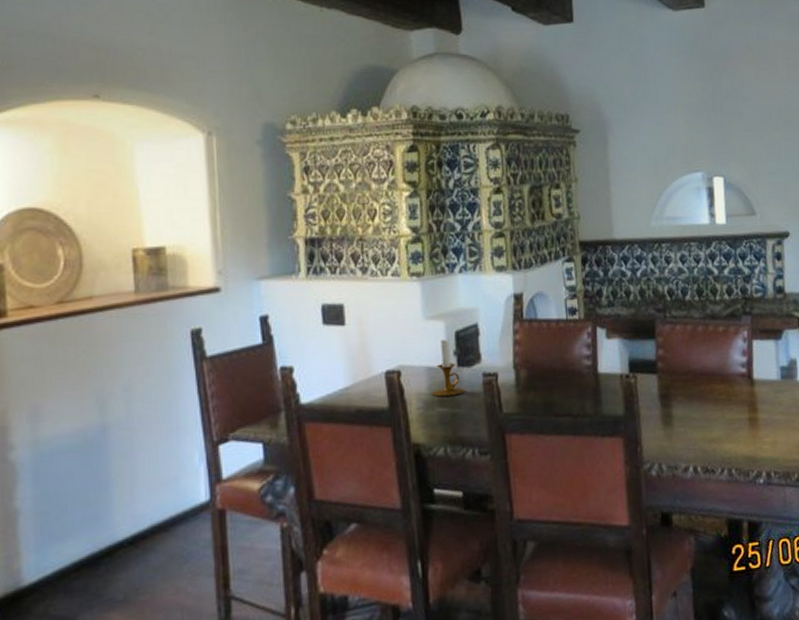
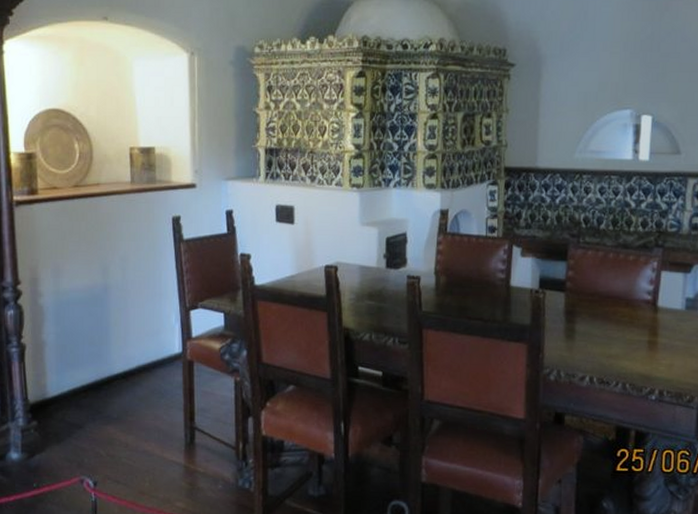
candlestick: present [432,339,465,397] -> none [363,244,391,292]

